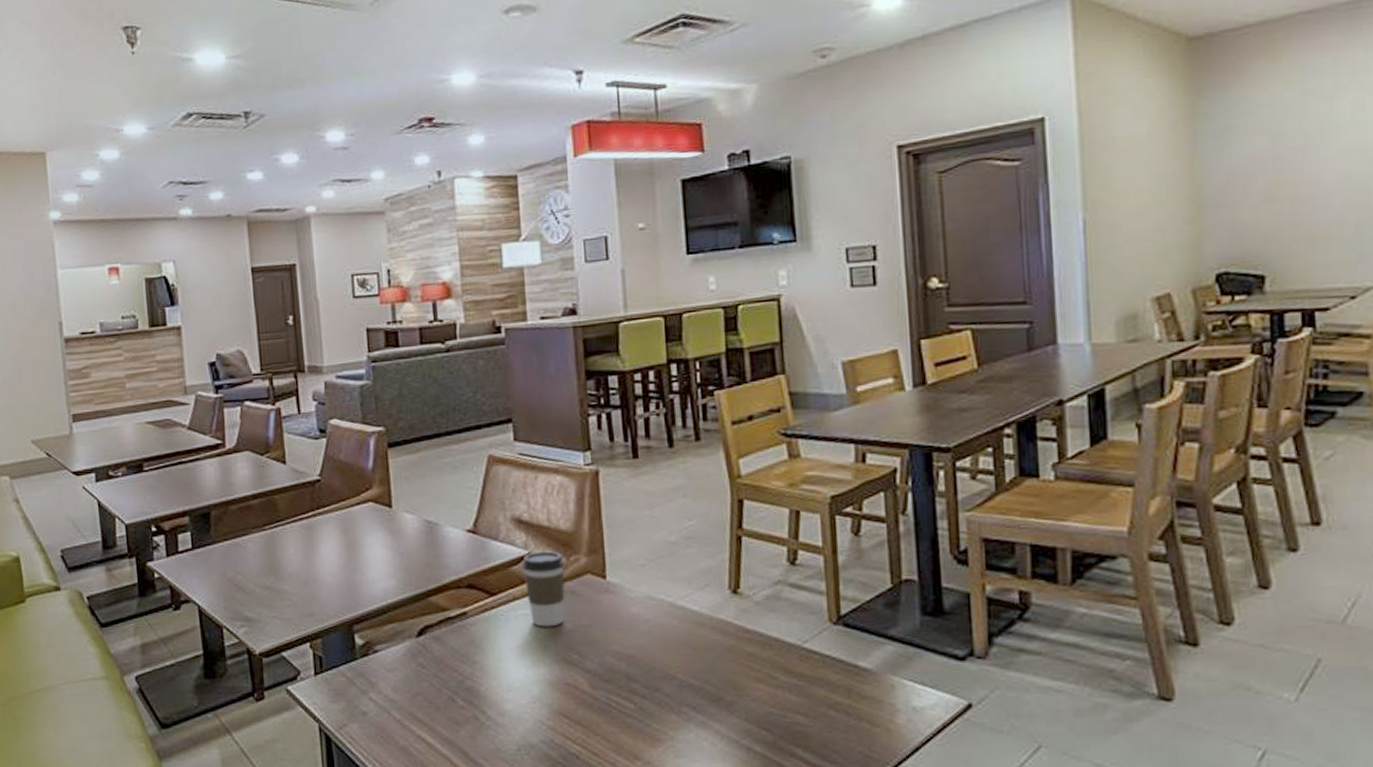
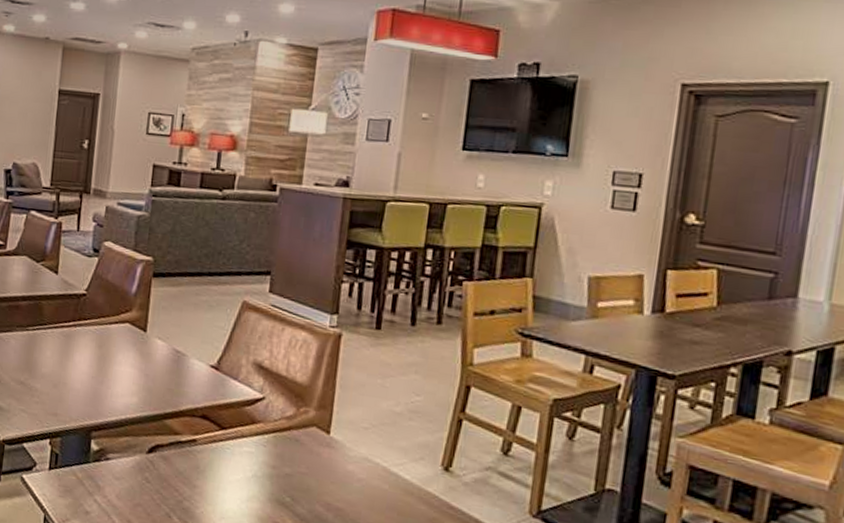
coffee cup: present [522,551,565,627] -> none [254,397,294,468]

